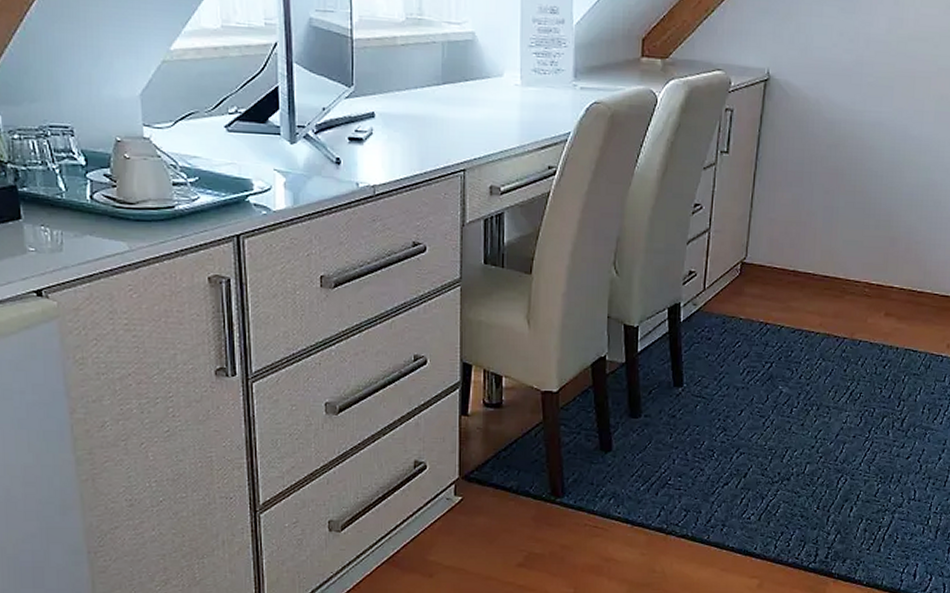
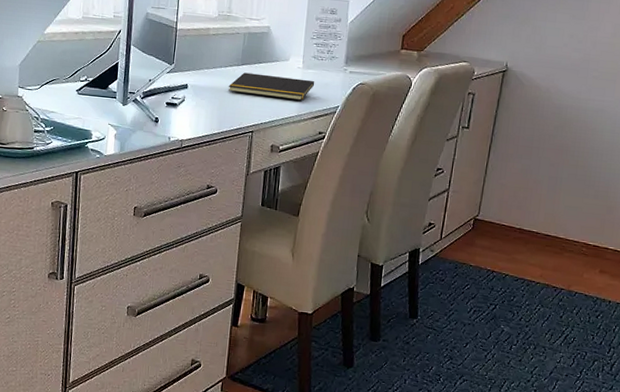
notepad: none [428,93,538,127] -> present [228,72,315,101]

